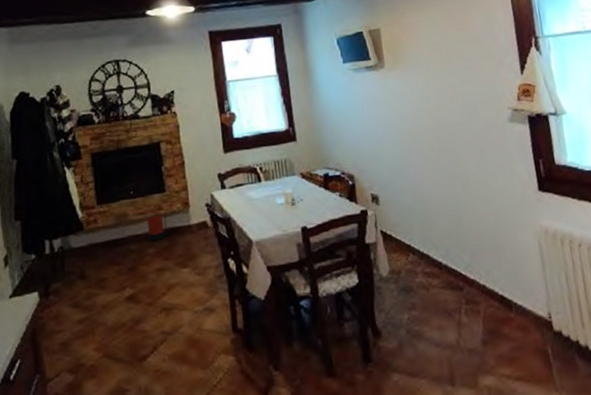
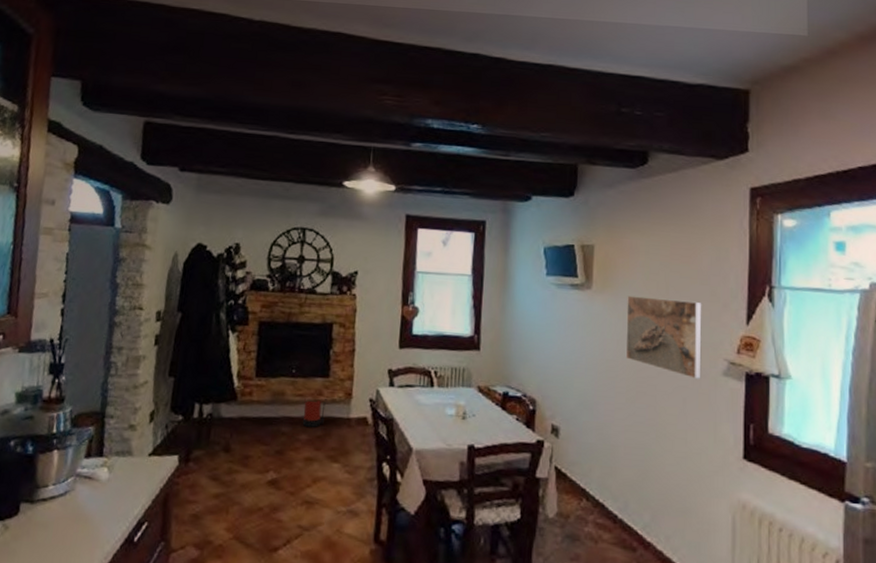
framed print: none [416,61,492,130] -> present [625,295,702,379]

